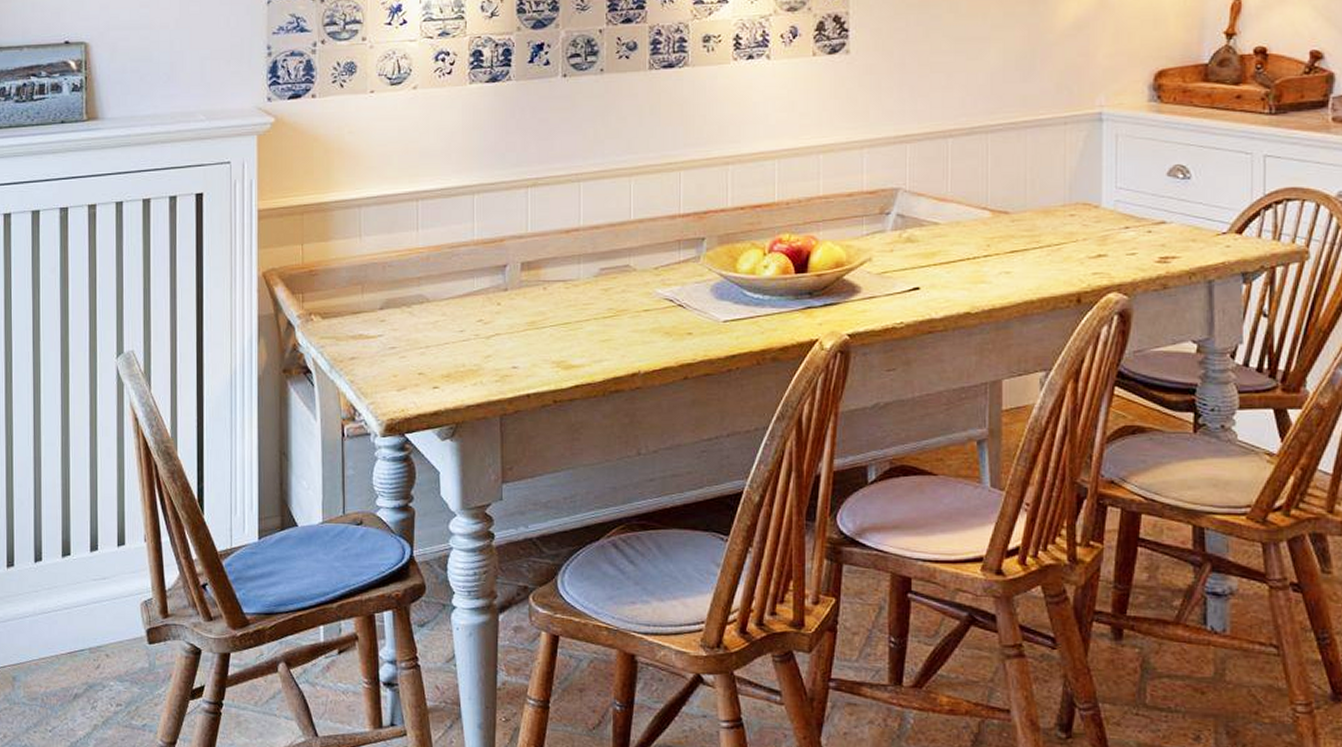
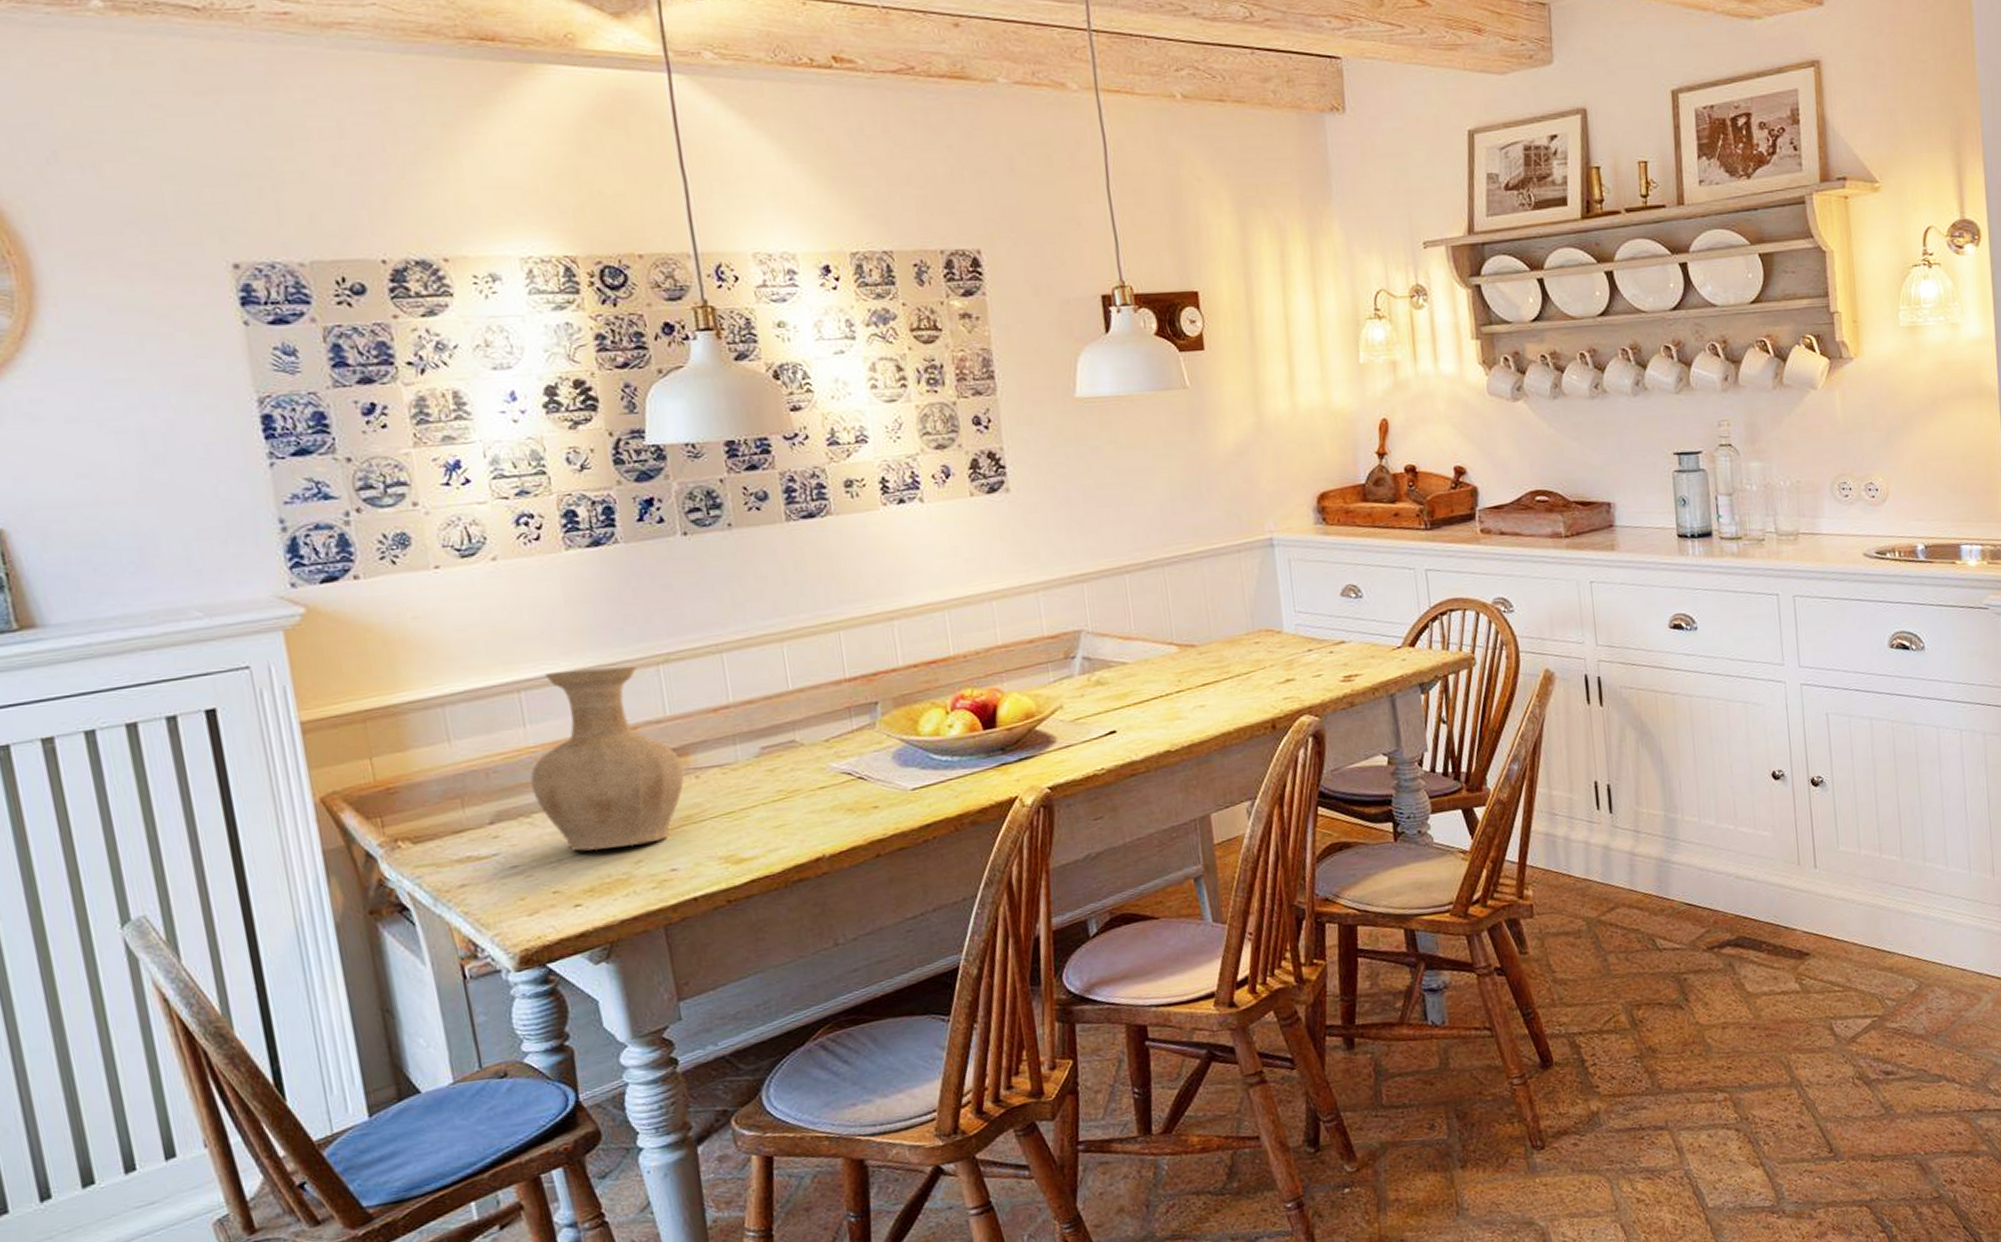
vase: none [416,185,534,343] -> present [530,666,685,852]

